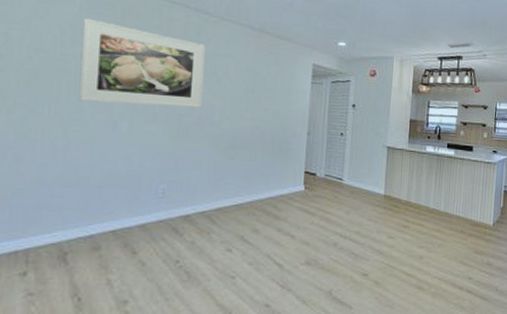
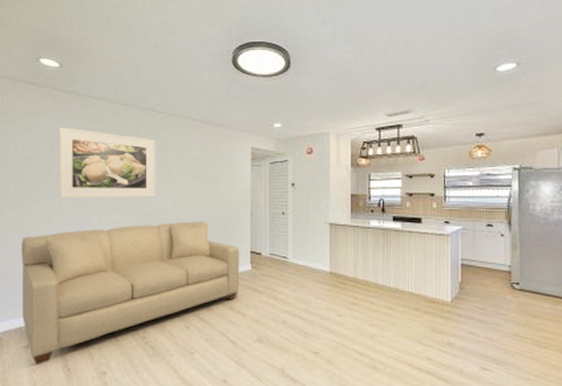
sofa: none [19,136,293,296] -> present [21,221,240,365]

